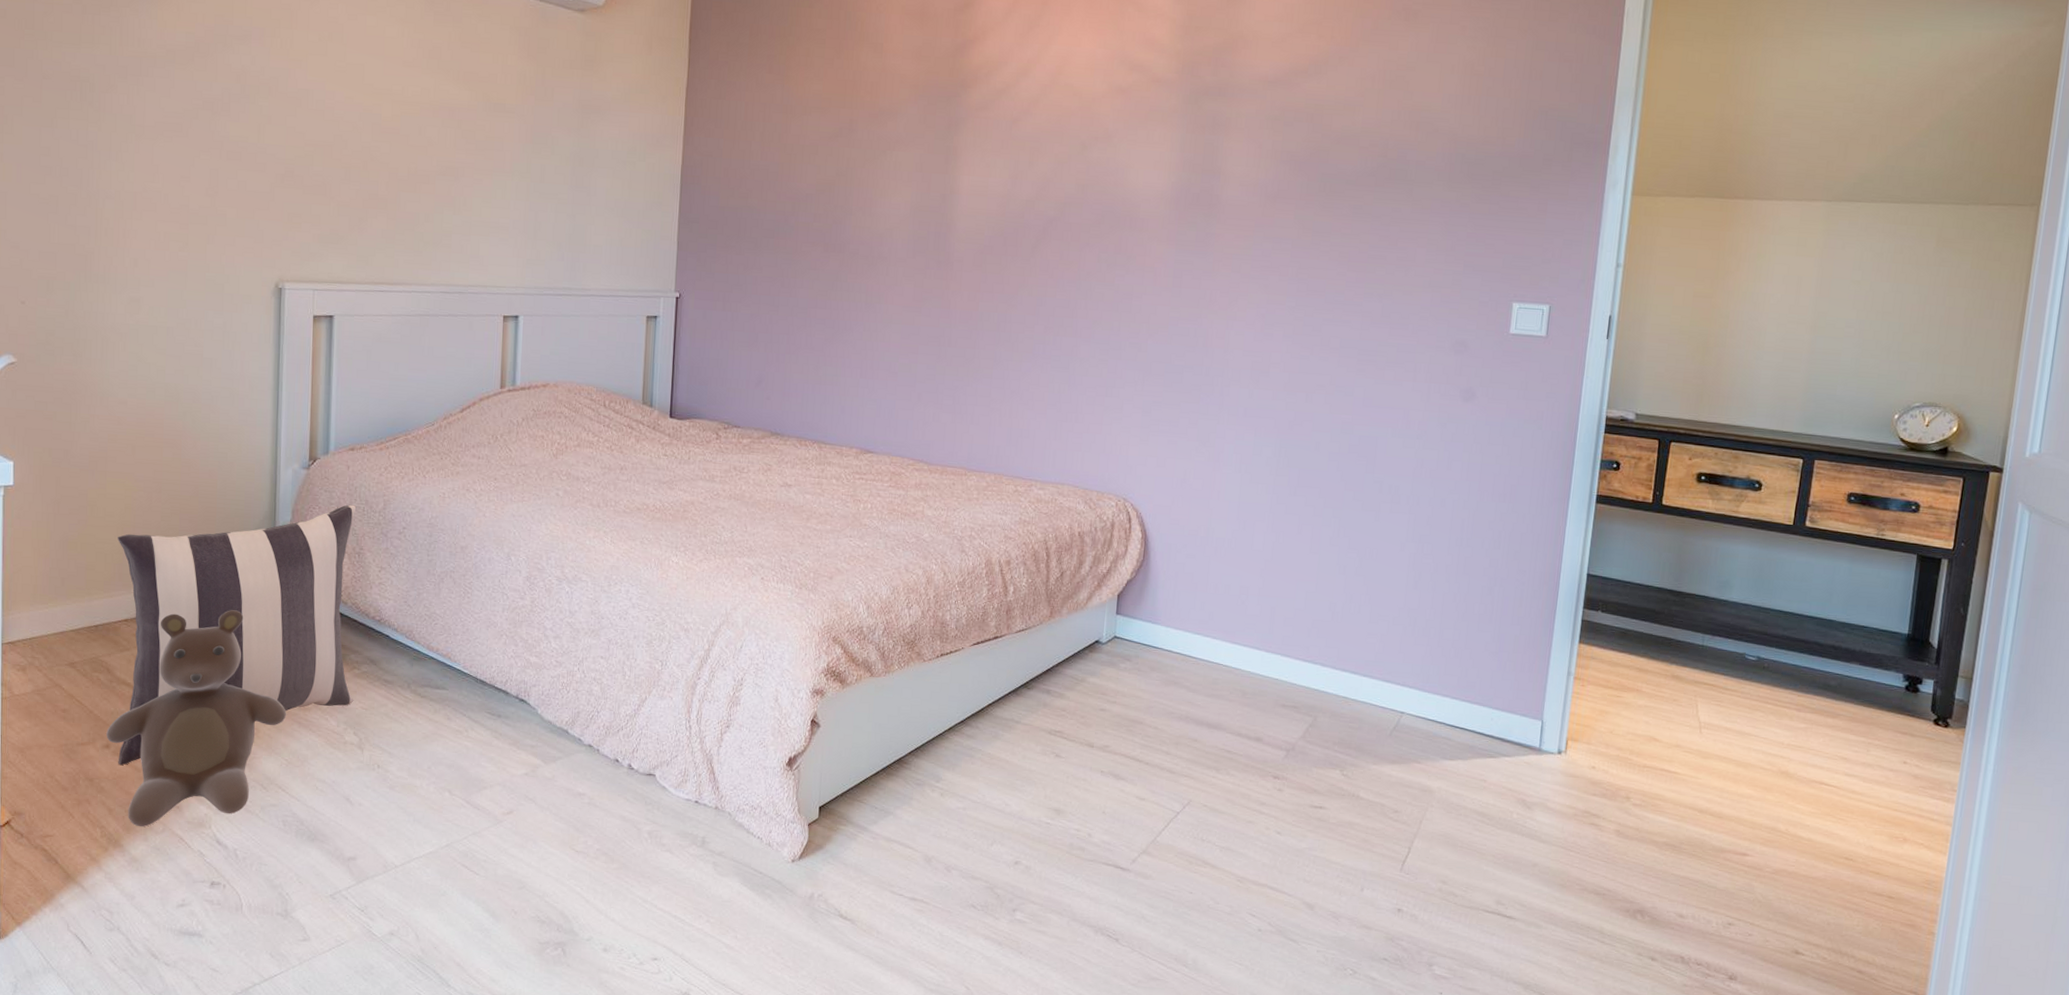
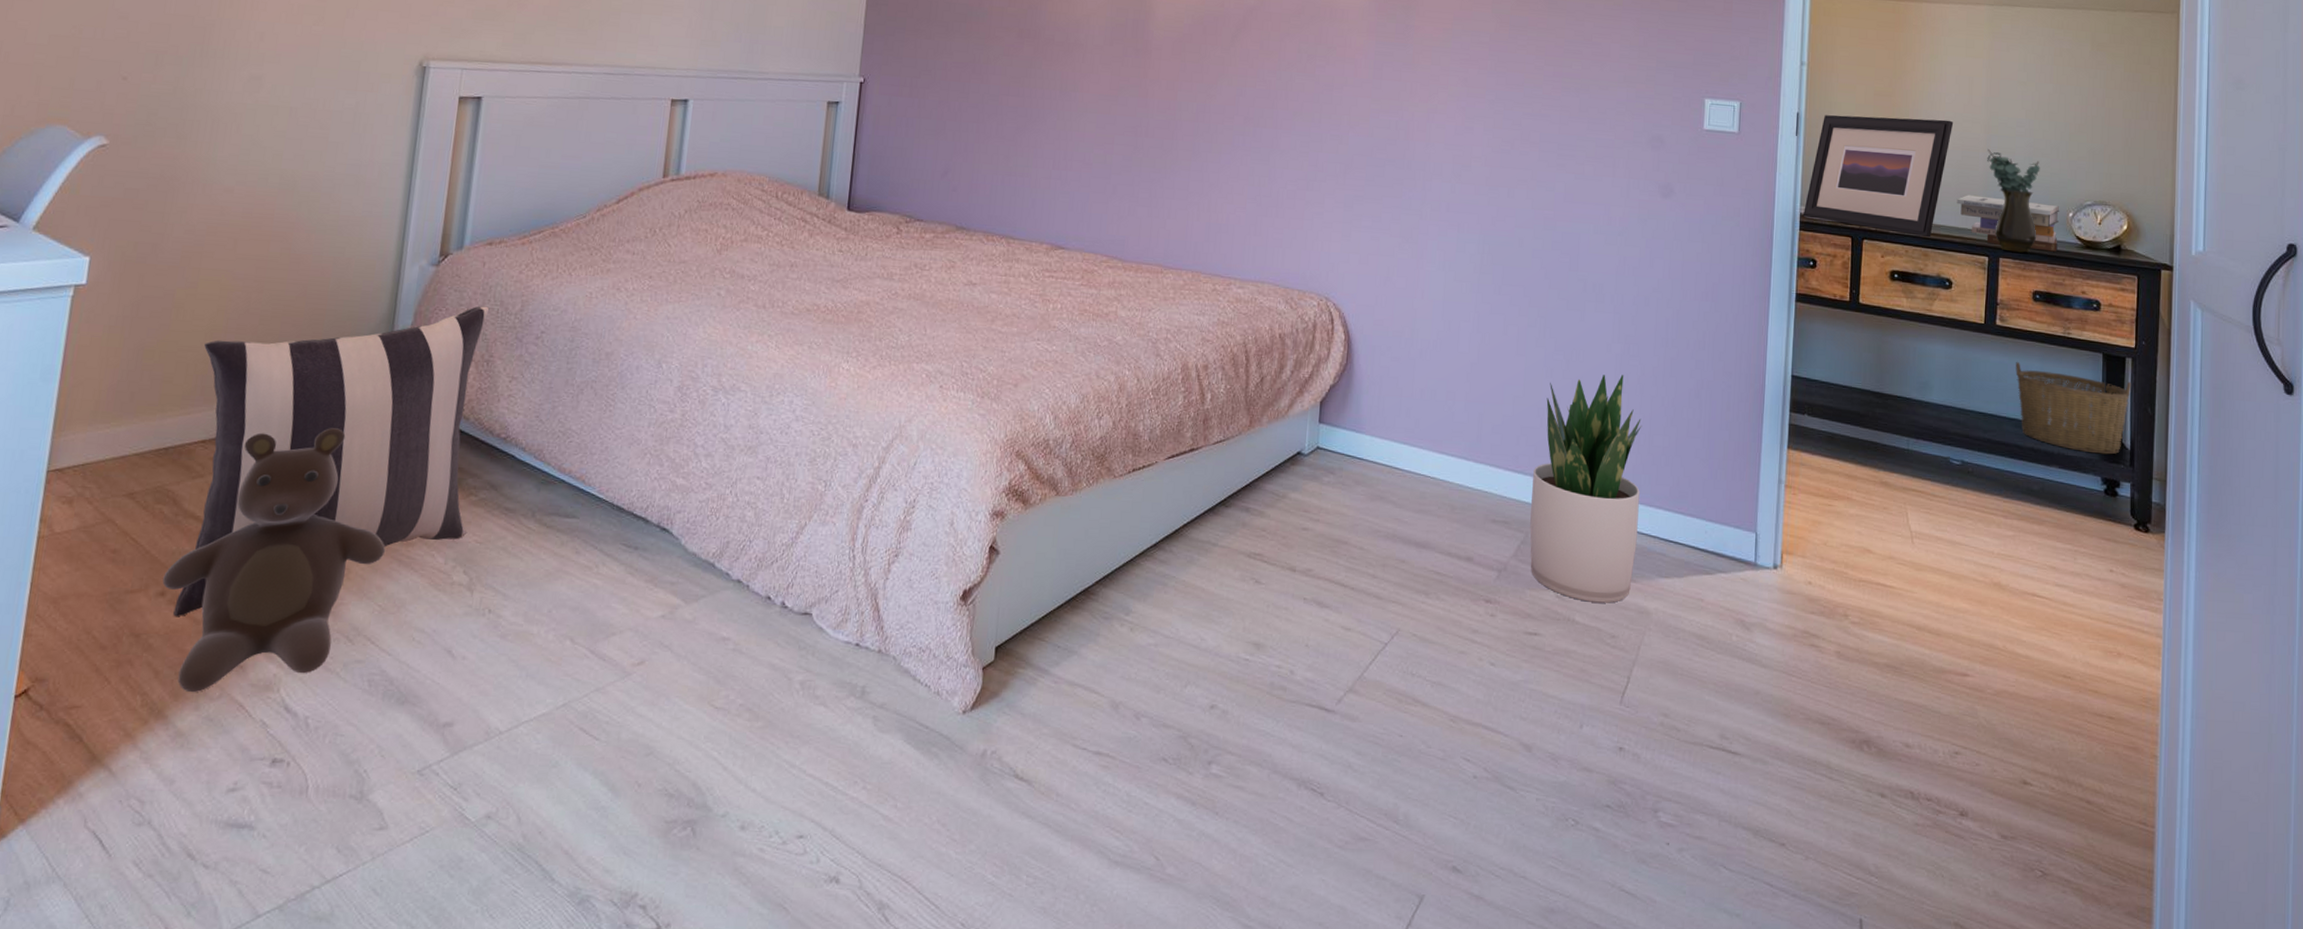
planter: none [1318,572,1433,782] -> present [1530,375,1642,603]
picture frame: none [1608,317,1777,440] -> present [1802,115,1954,238]
books: none [1773,397,1885,454] -> present [1956,195,2060,252]
vase: none [1810,350,1868,455] -> present [1987,148,2040,253]
basket: none [1822,561,1946,653] -> present [2015,361,2132,455]

